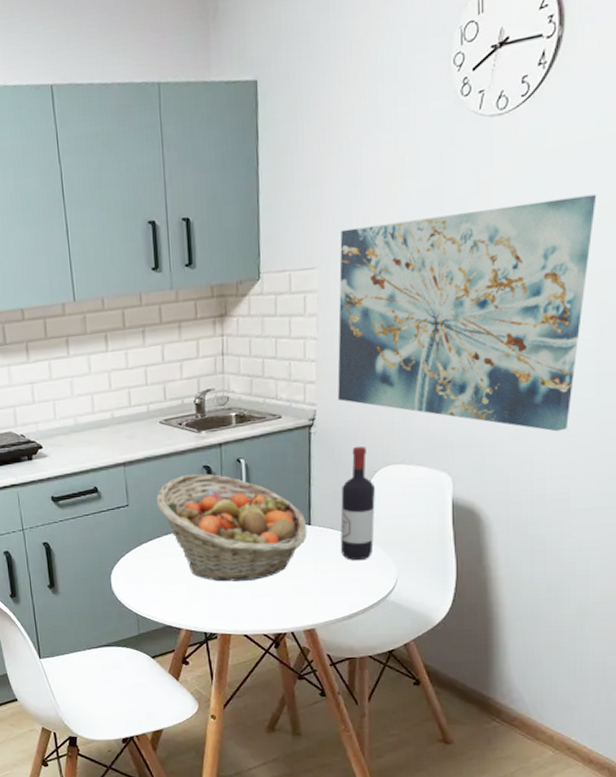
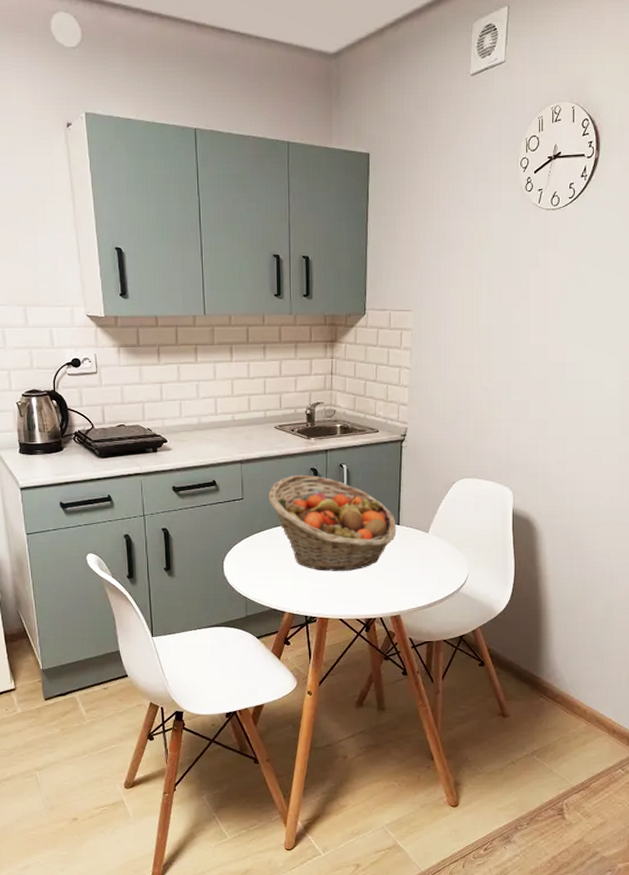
wall art: present [337,194,597,432] -> none [425,279,622,460]
wine bottle: present [340,446,375,561] -> none [423,460,452,558]

